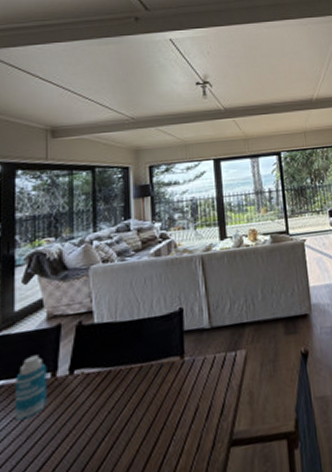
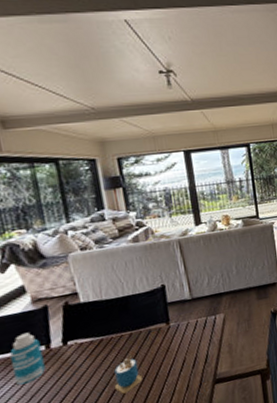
cup: none [115,393,149,447] -> present [114,354,143,394]

